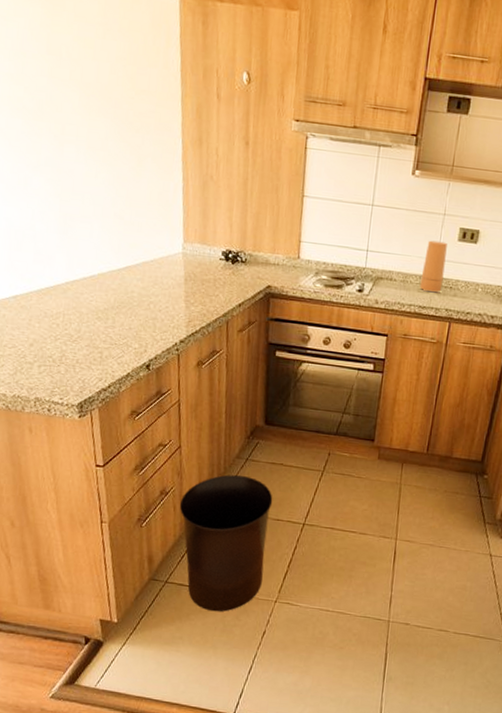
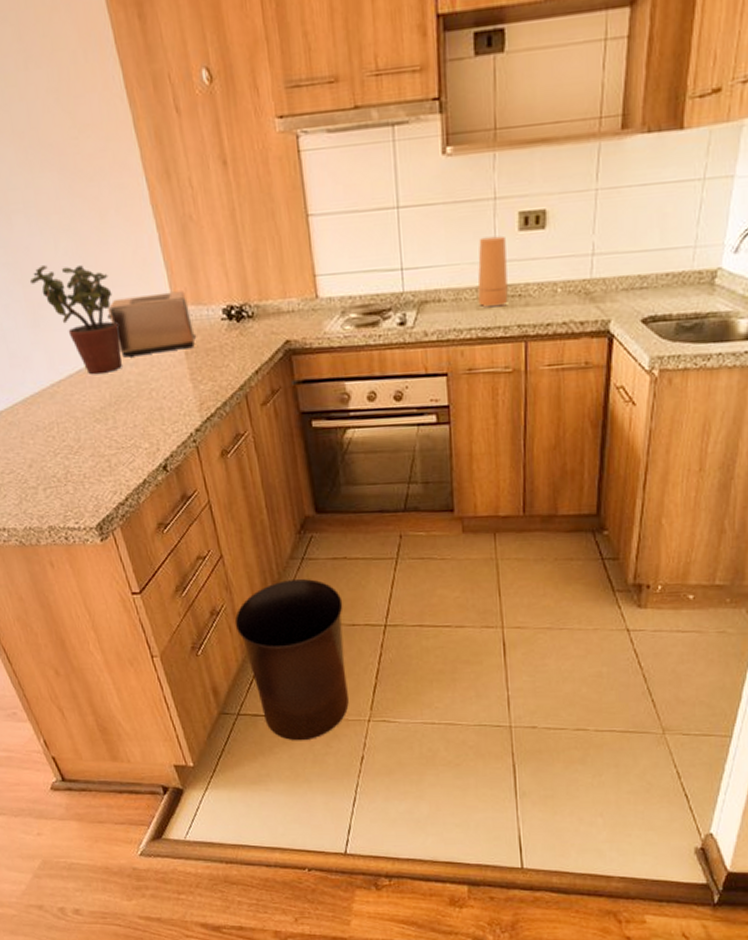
potted plant: none [67,187,135,282] -> present [29,265,122,374]
toaster: none [126,226,197,276] -> present [107,291,197,358]

